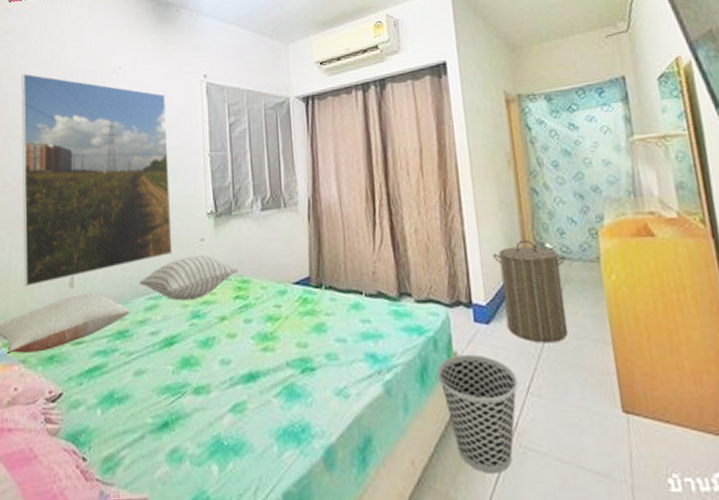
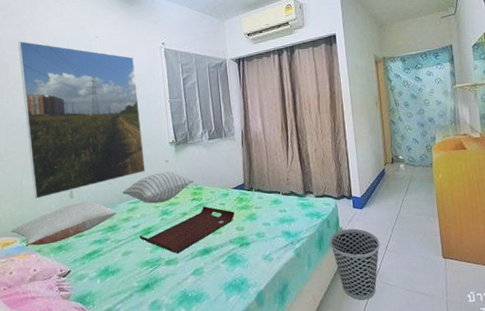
serving tray: none [159,308,295,377] -> present [139,206,235,253]
laundry hamper: present [492,239,569,343] -> none [365,154,412,219]

